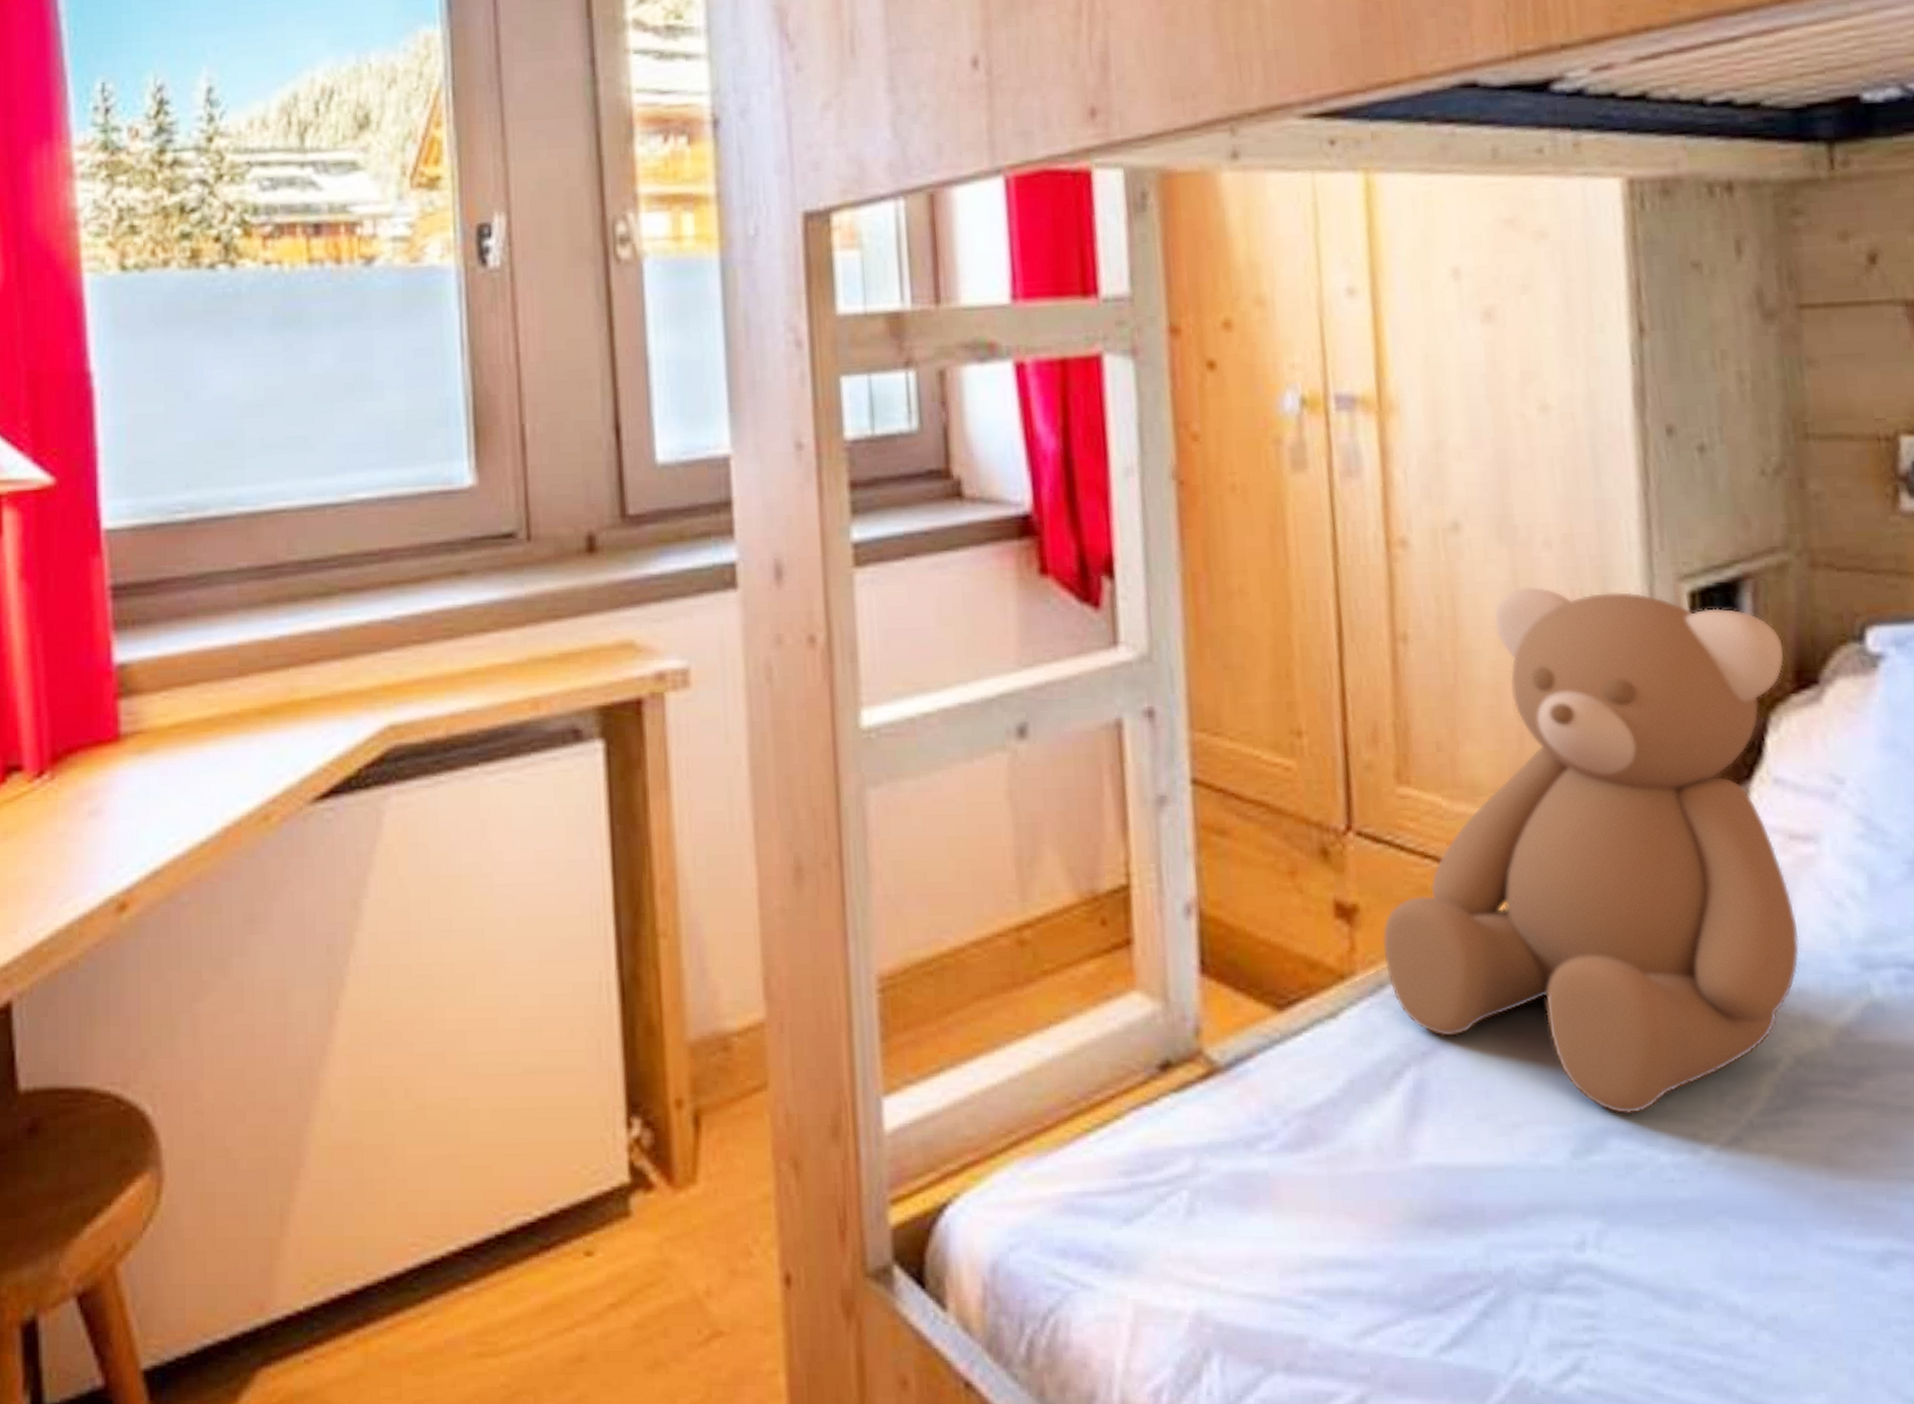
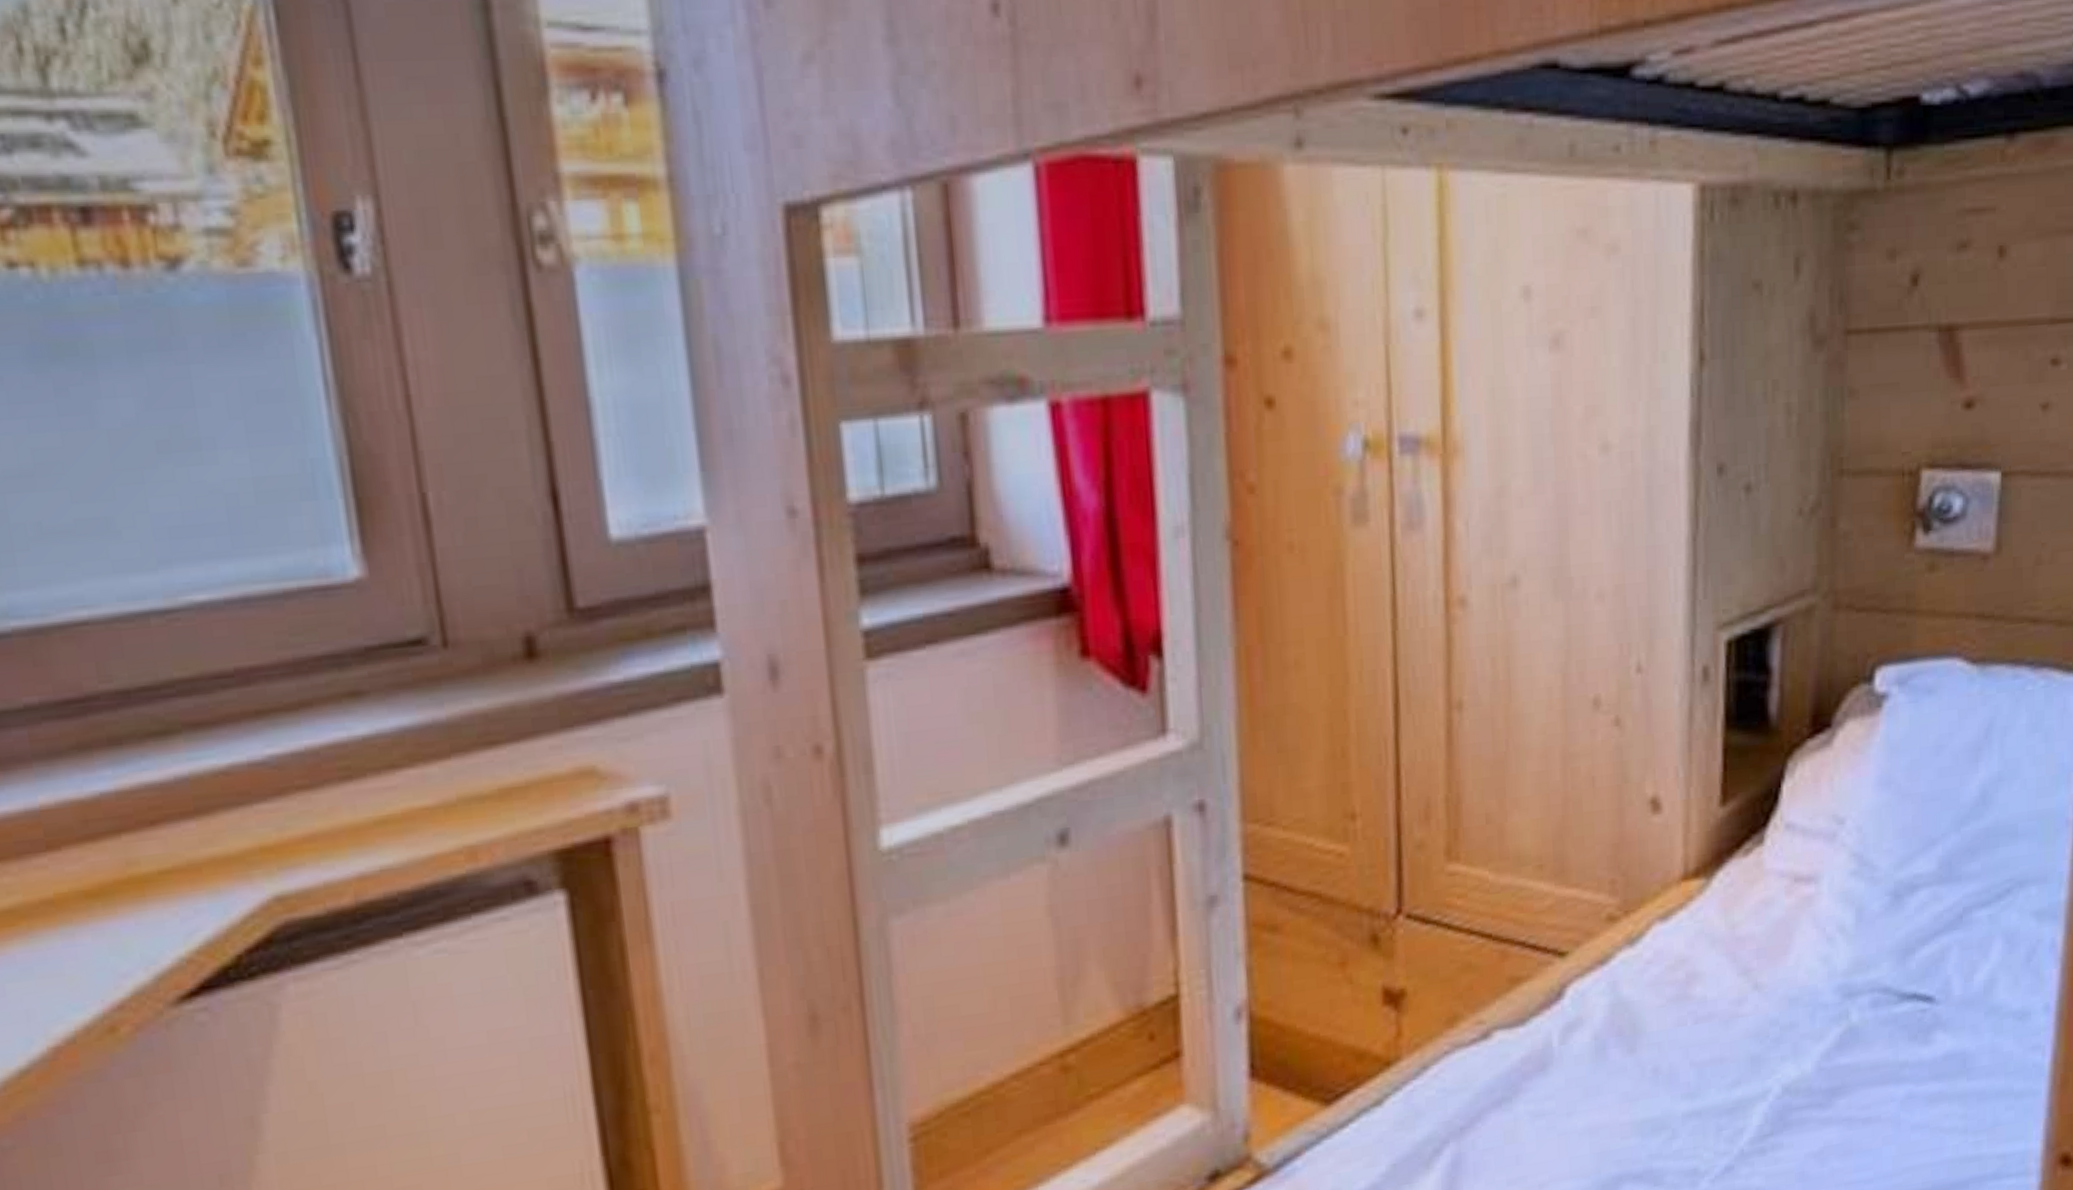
teddy bear: present [1382,586,1800,1114] -> none [1427,643,1804,1160]

